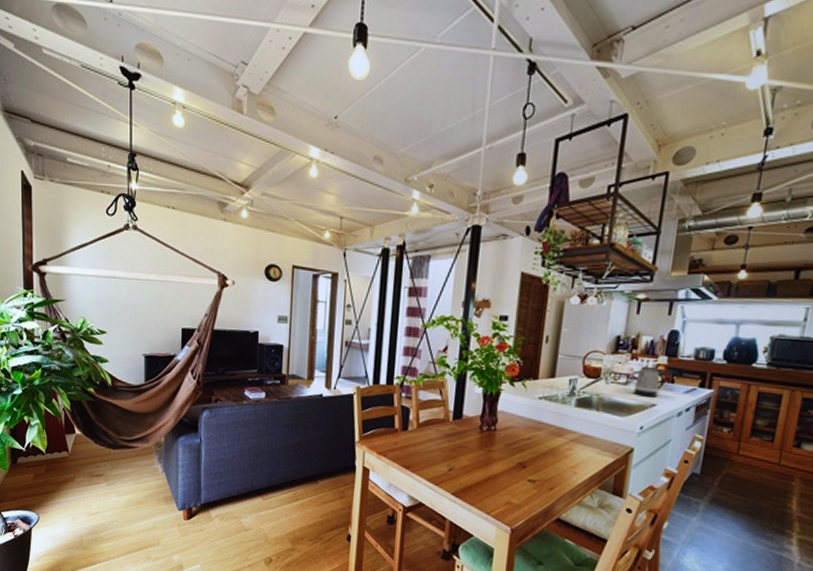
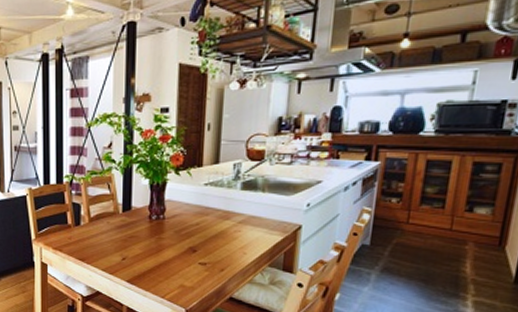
kettle: present [633,367,665,398] -> none [298,145,330,174]

